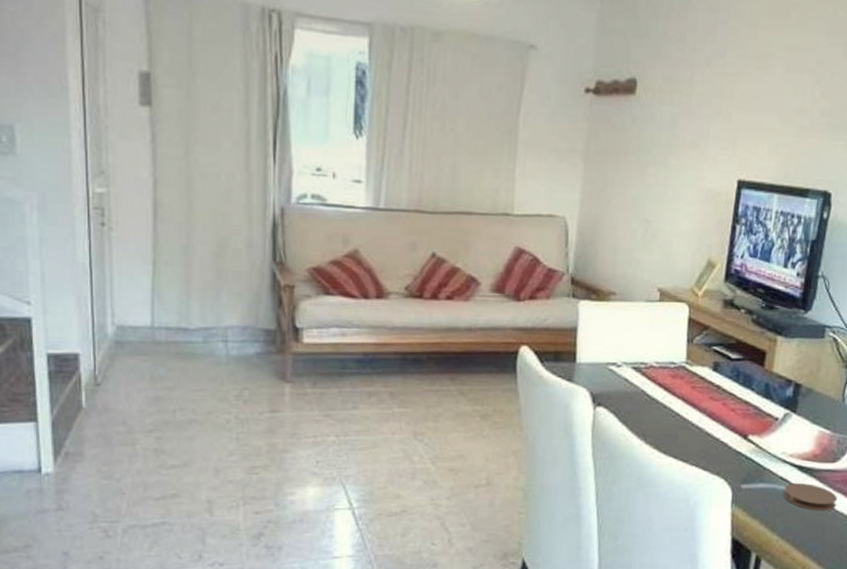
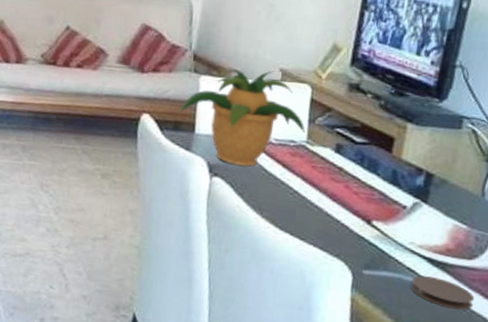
potted plant: none [558,291,684,394] -> present [178,69,305,167]

